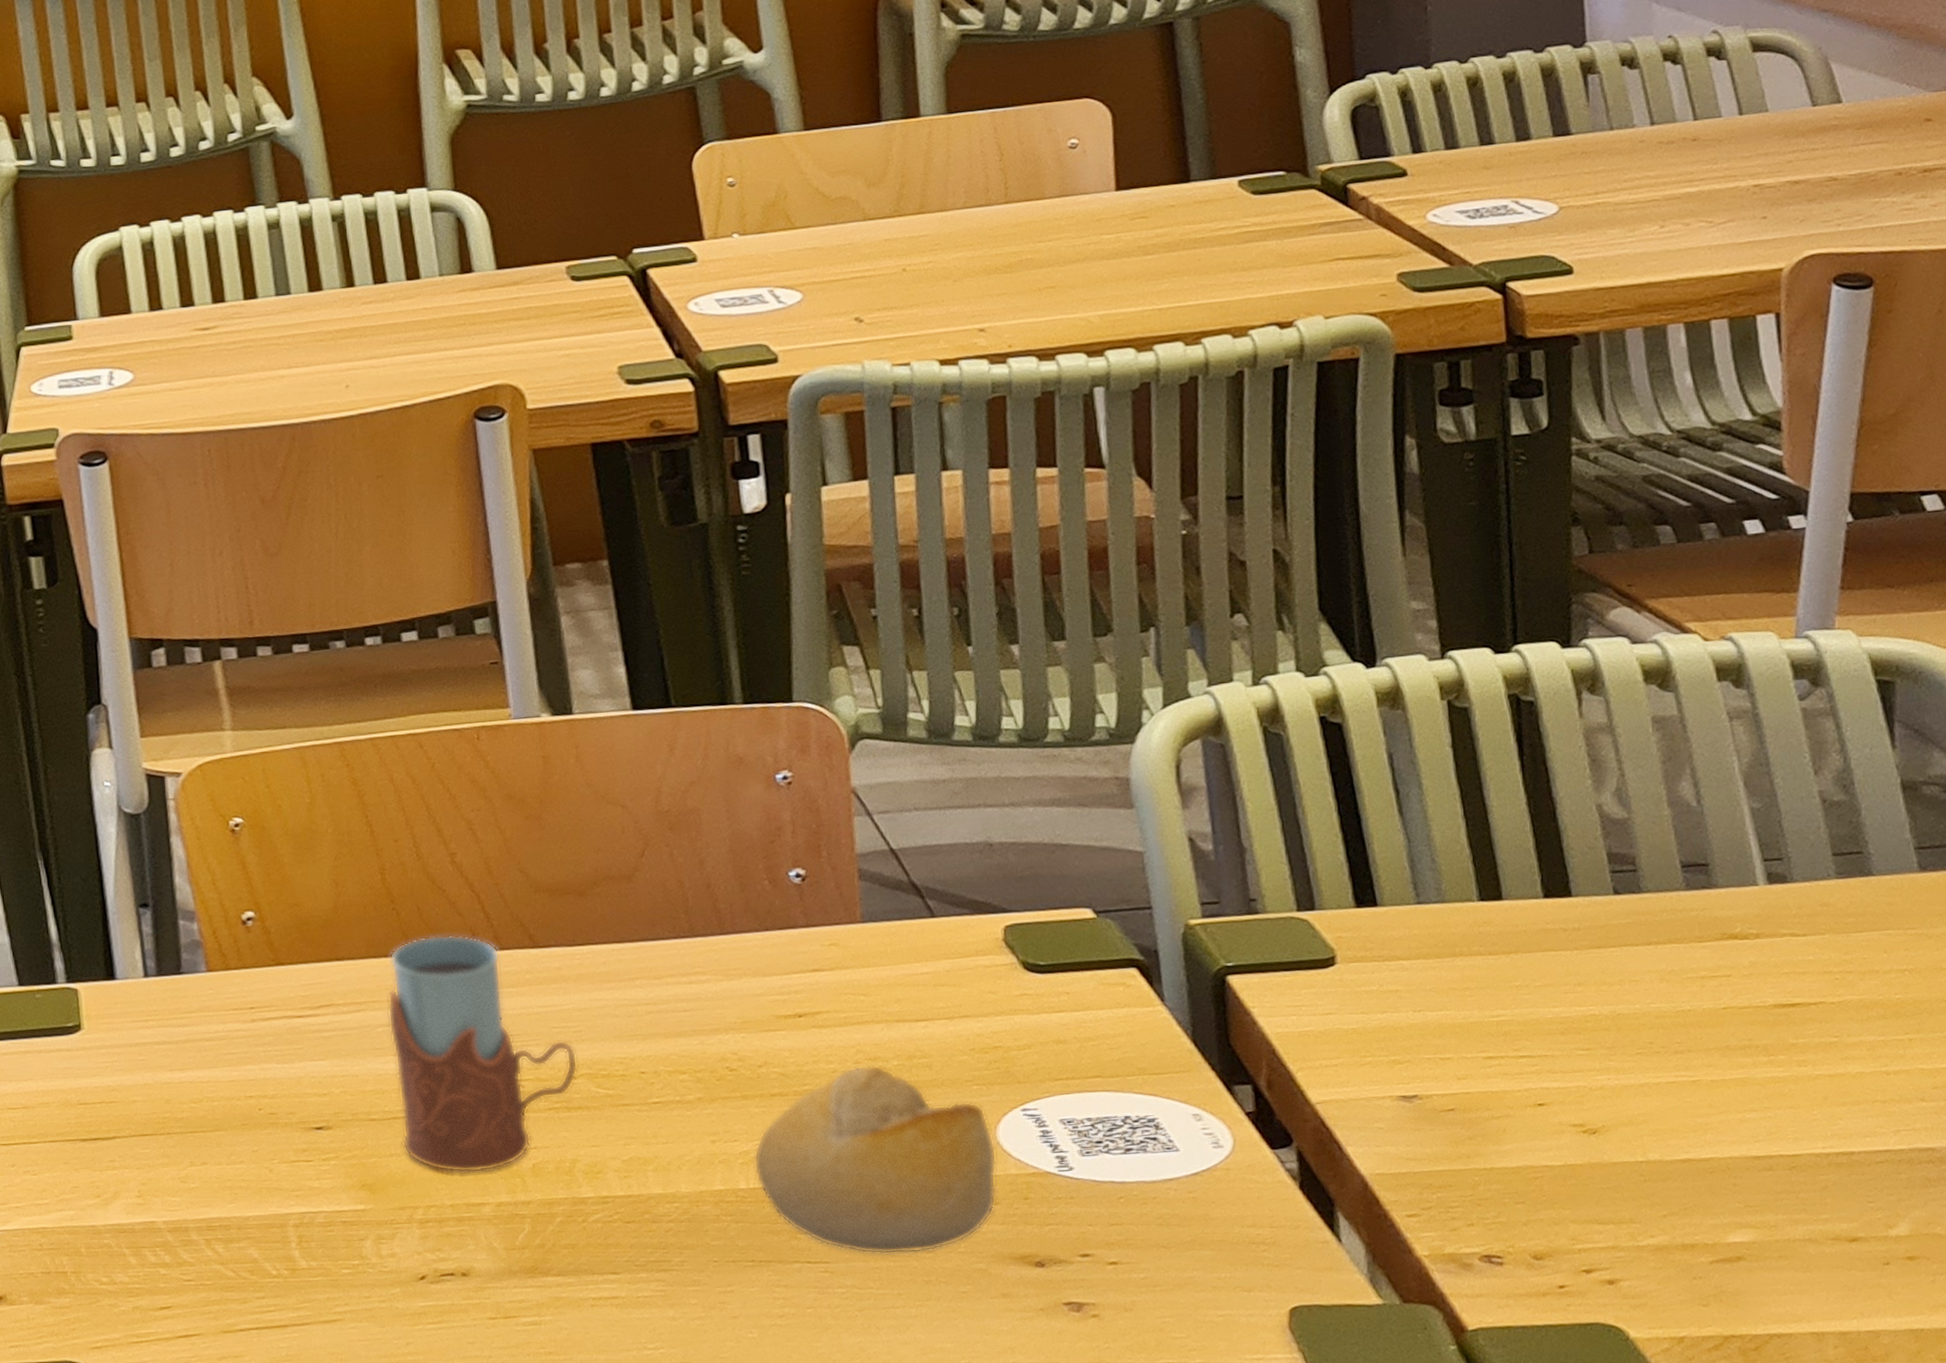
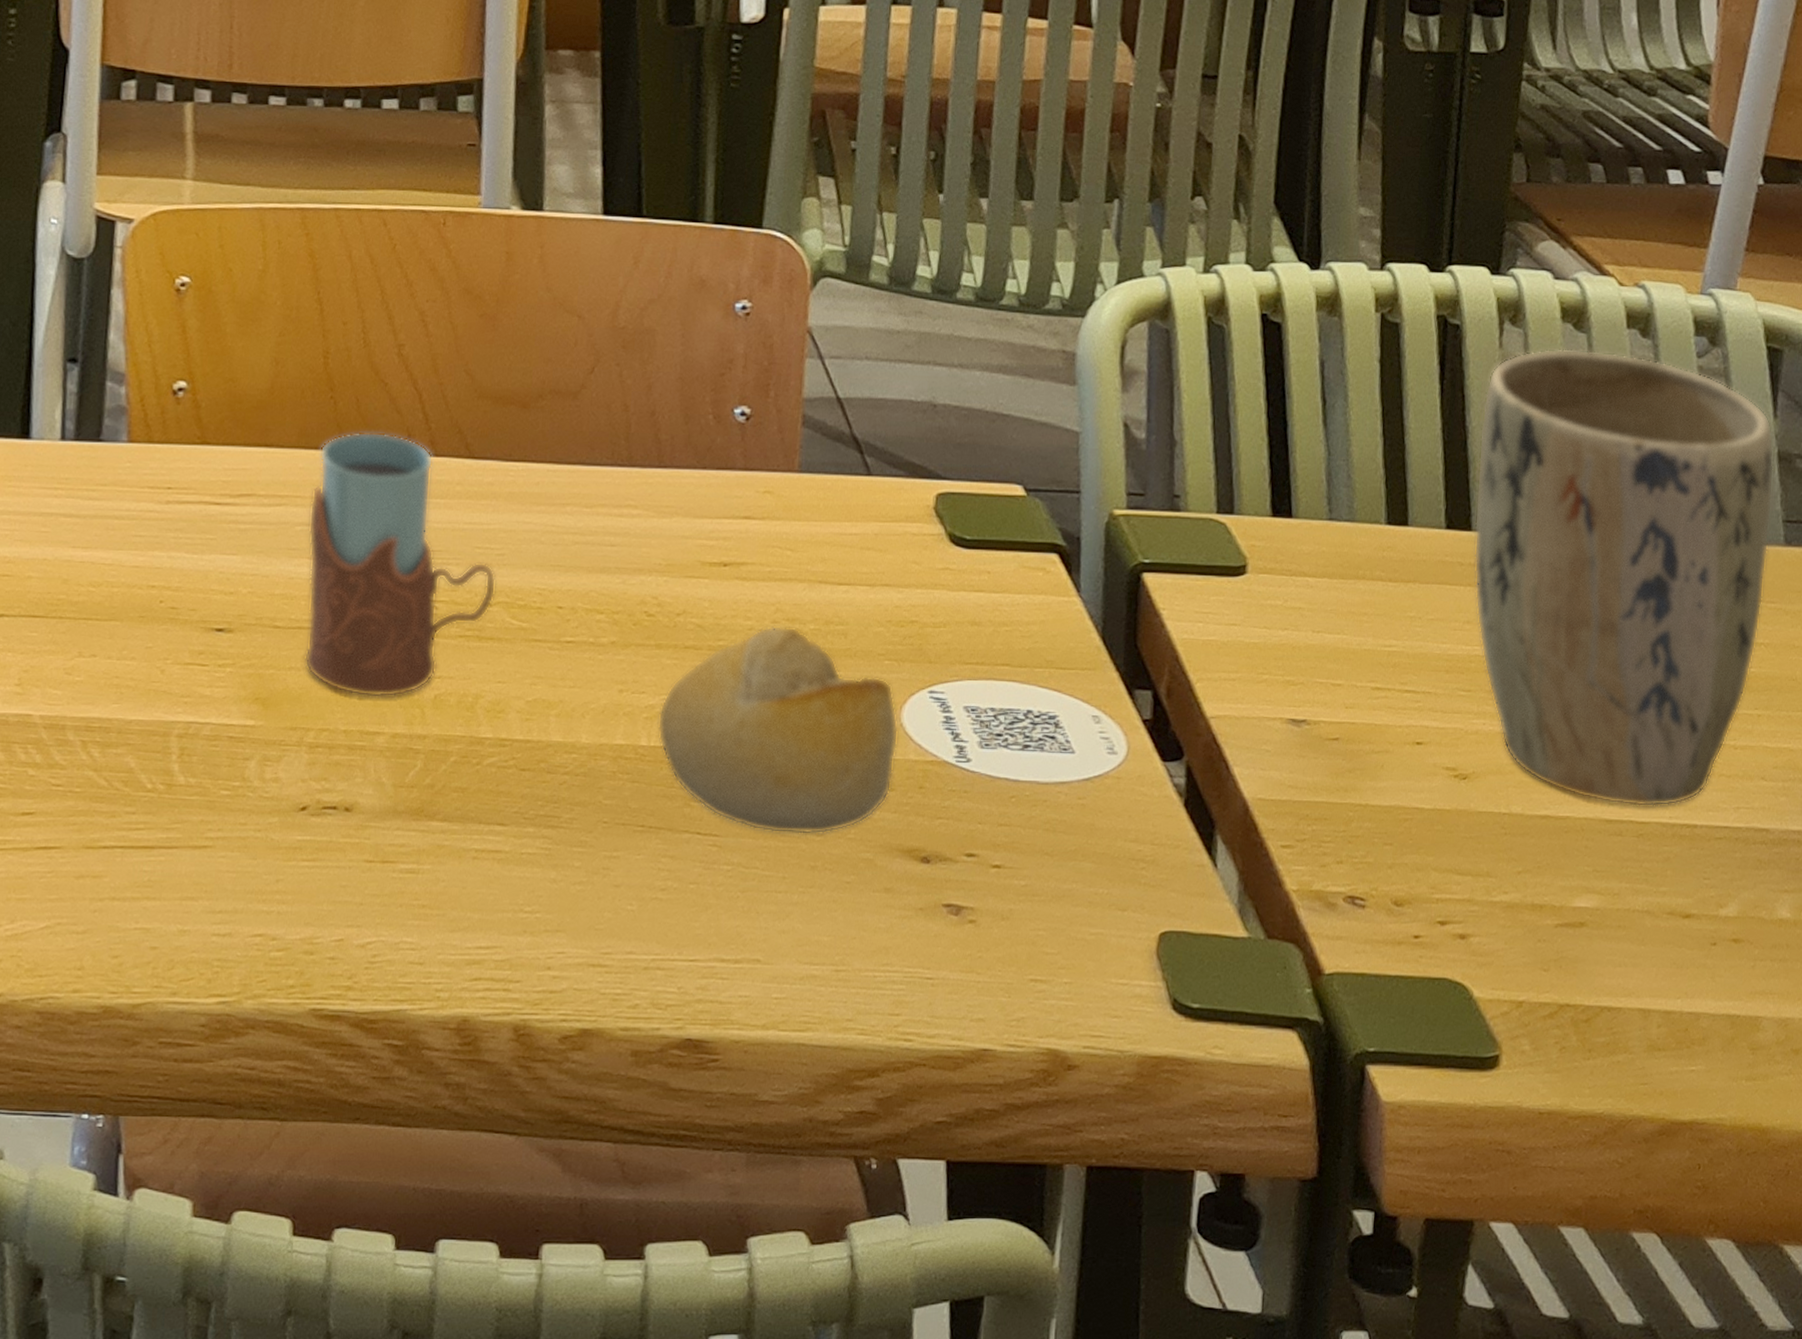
plant pot: none [1569,706,1902,1142] -> present [1473,348,1775,807]

